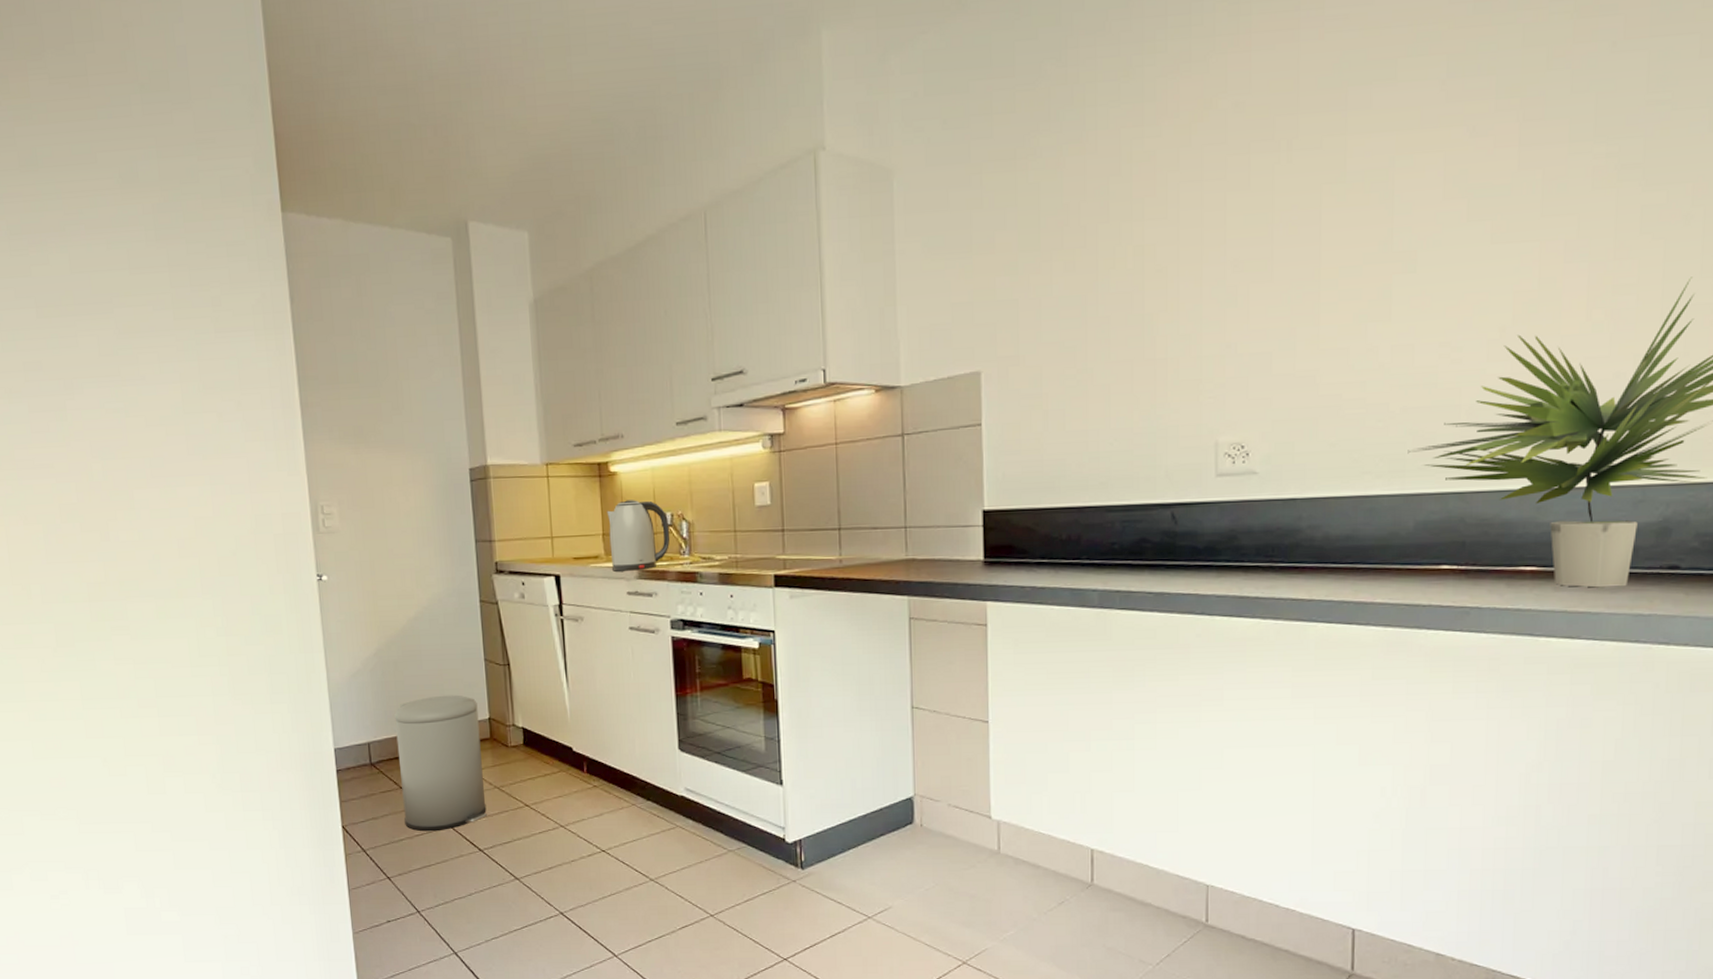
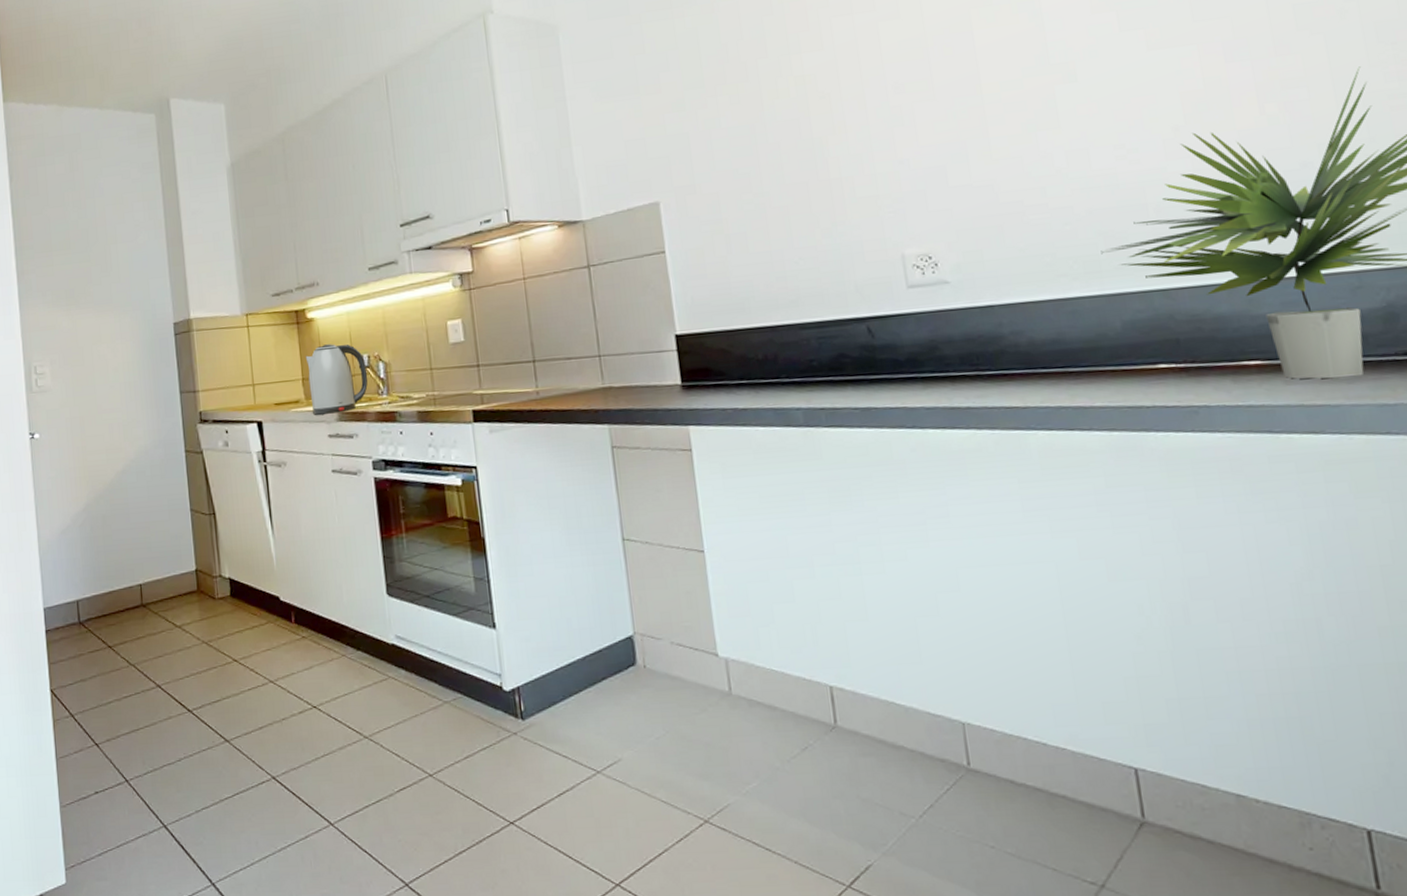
pedal bin: present [394,695,488,831] -> none [103,547,196,692]

